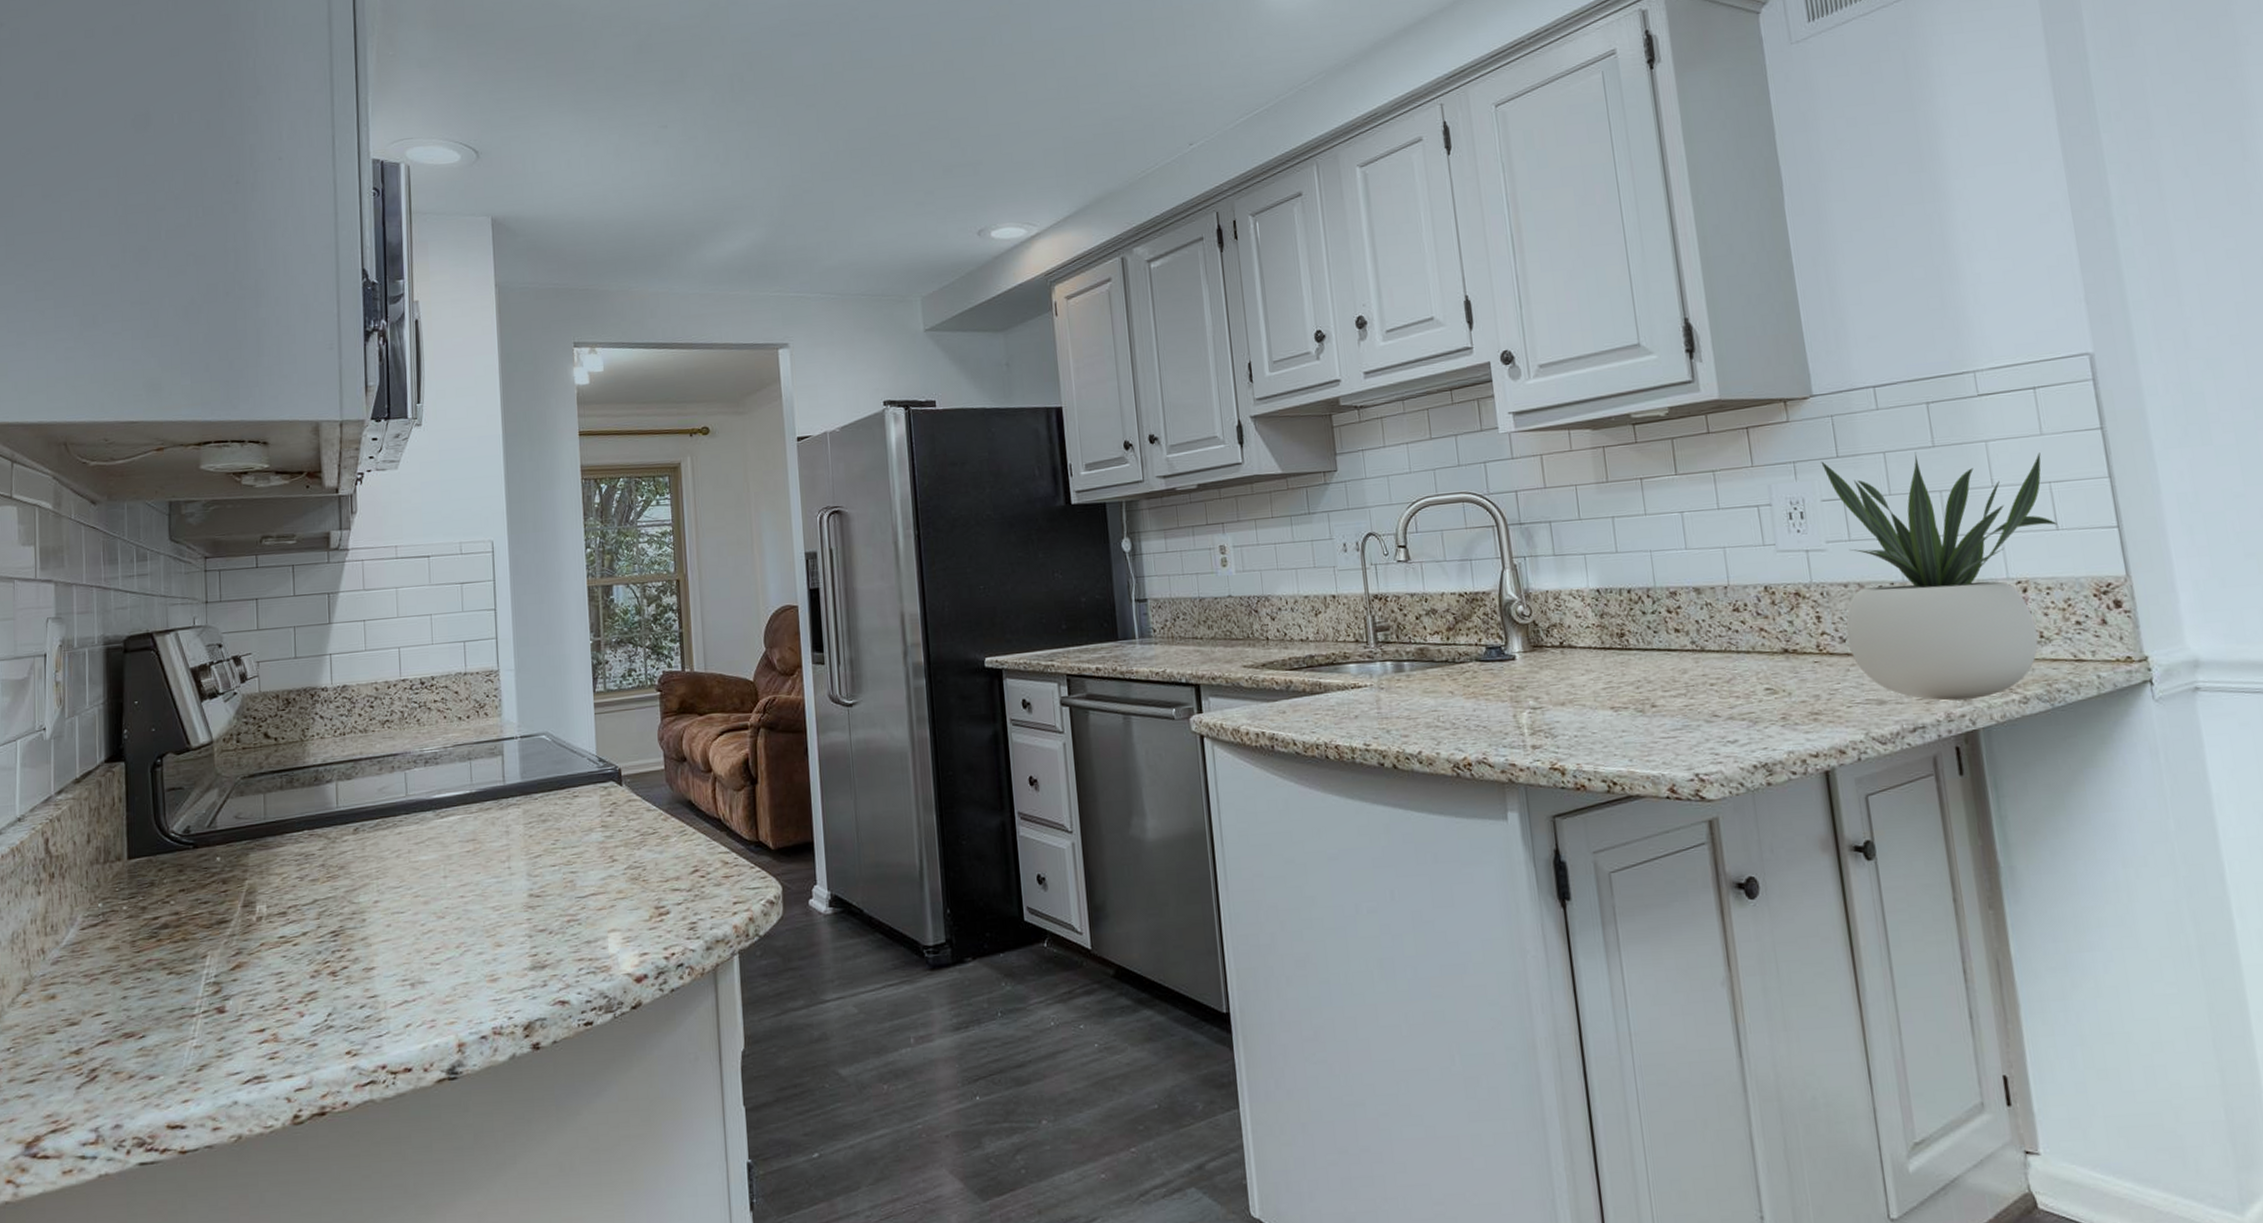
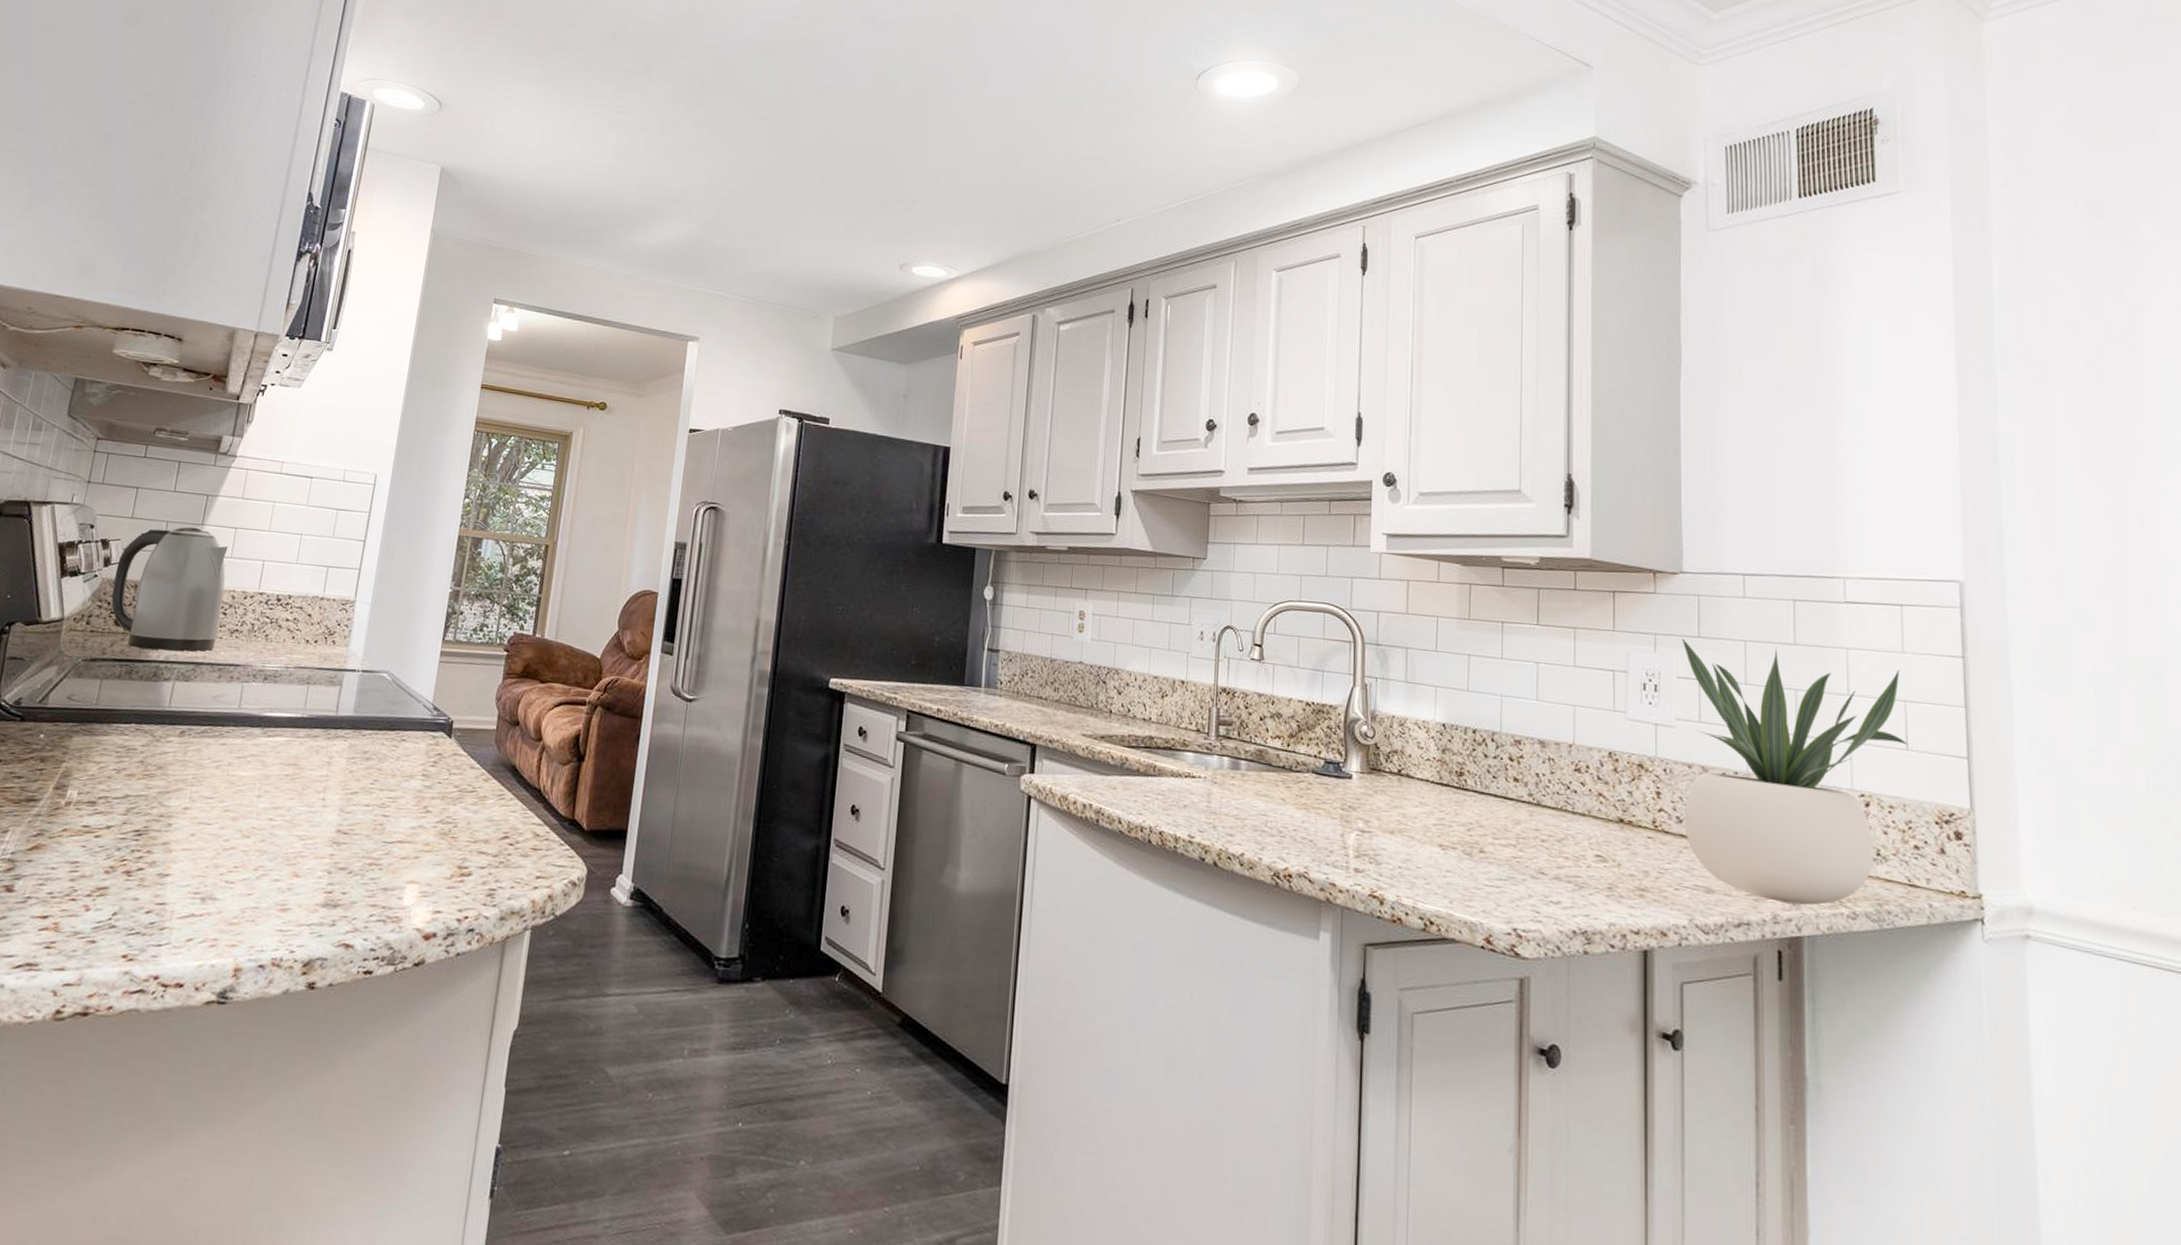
kettle: none [254,627,370,756] -> present [111,526,228,652]

